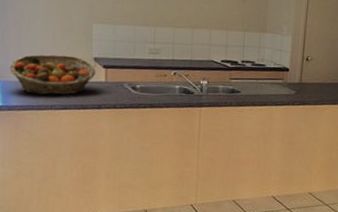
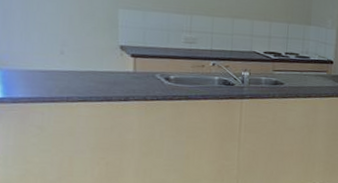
fruit basket: present [10,54,96,95] -> none [13,40,122,86]

